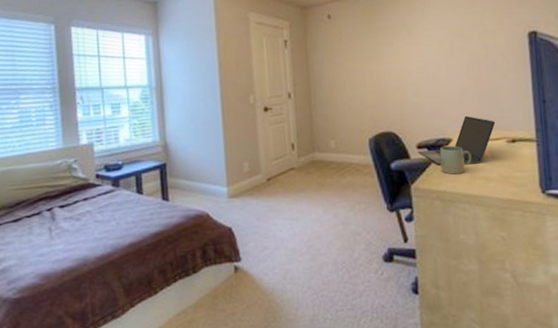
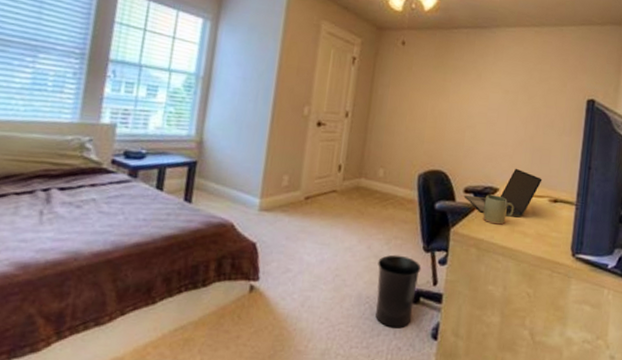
waste bin: none [346,218,390,288] -> present [375,254,422,329]

